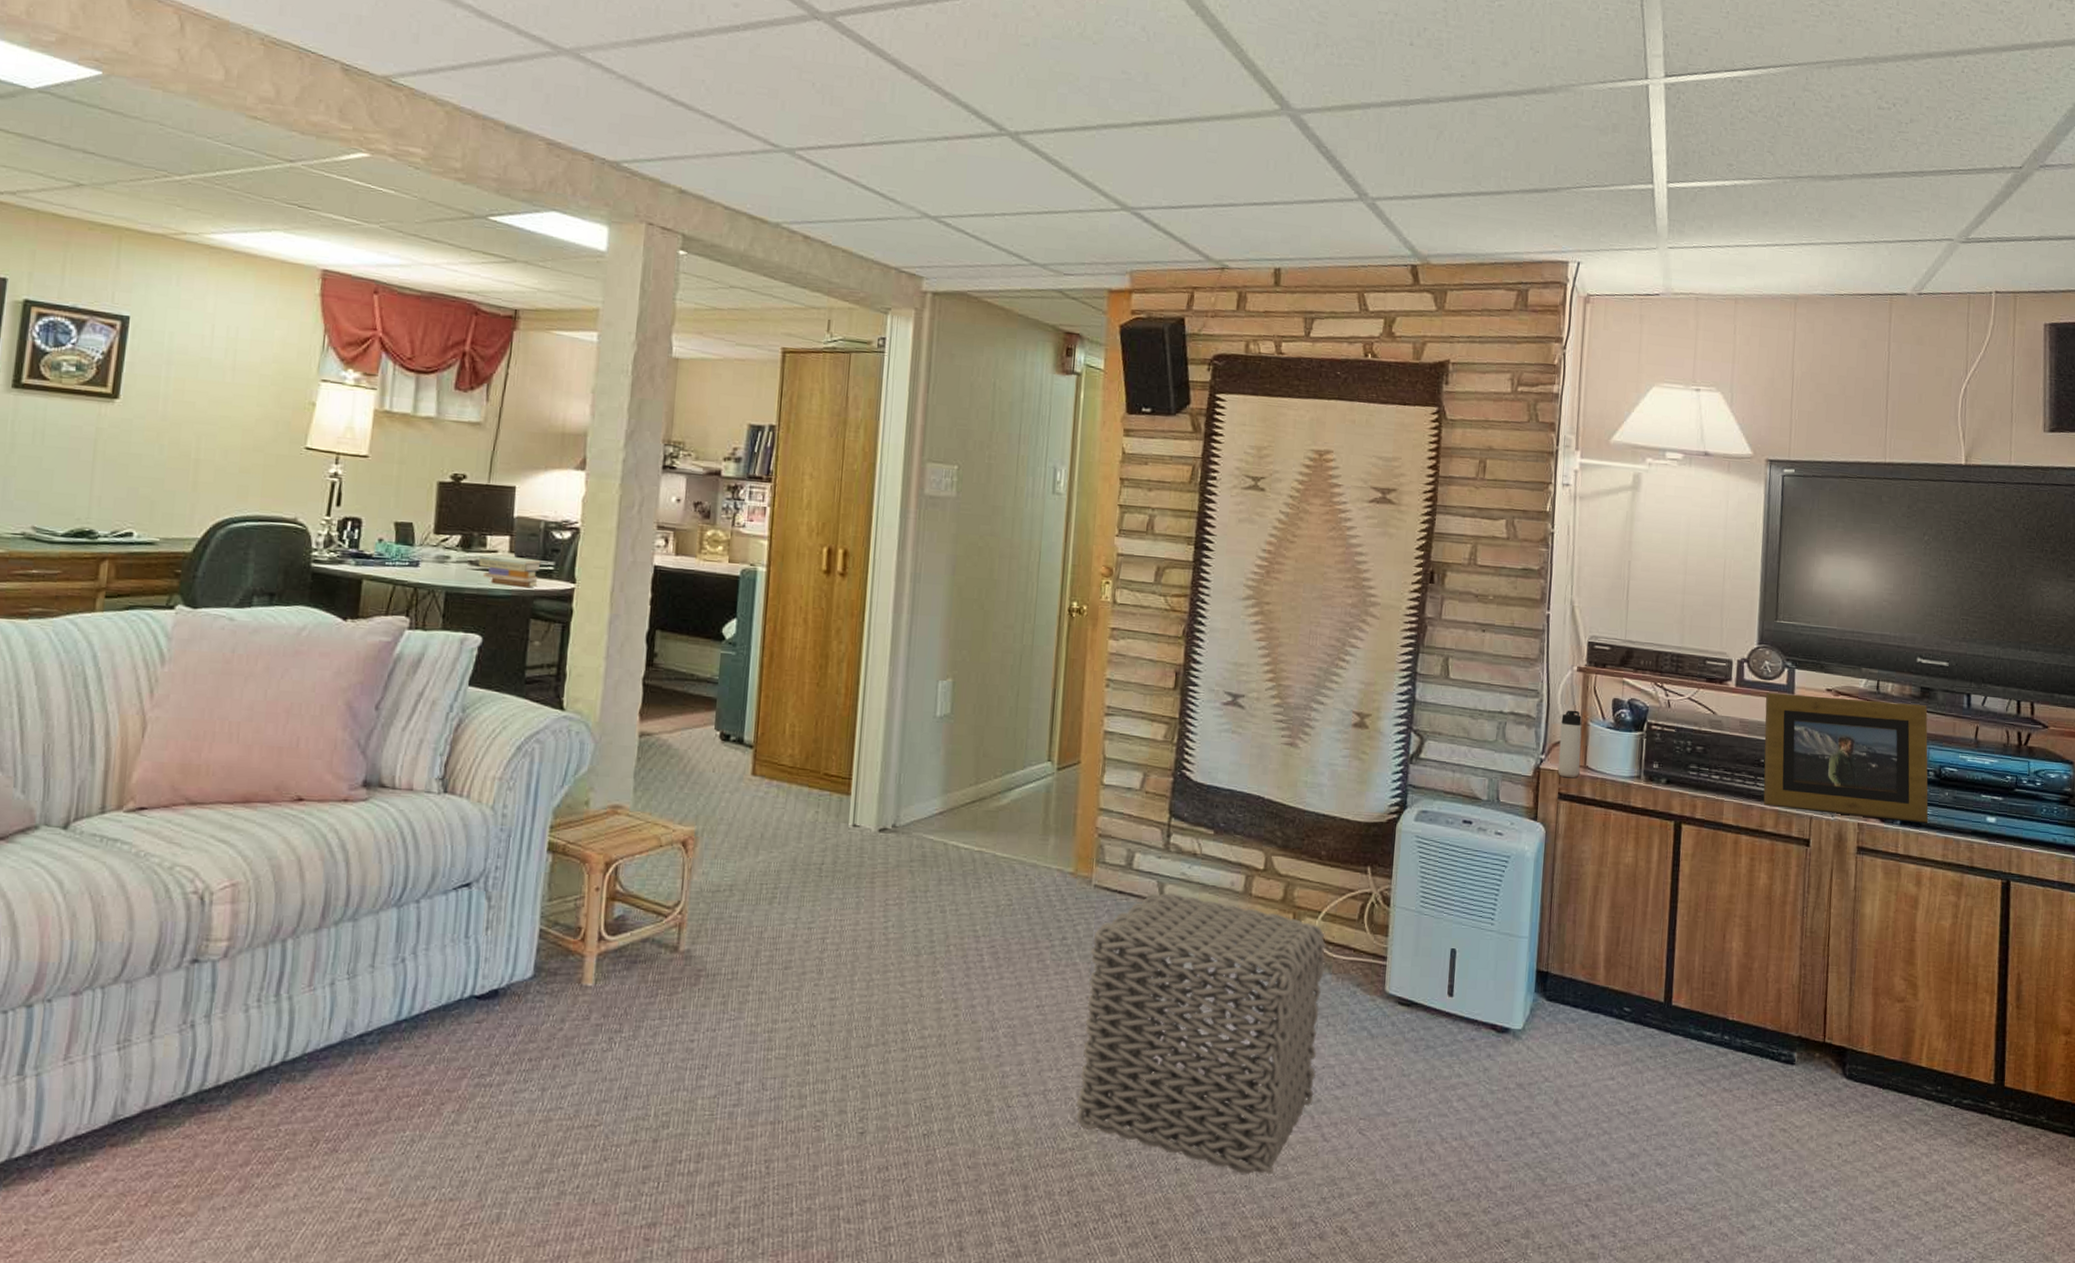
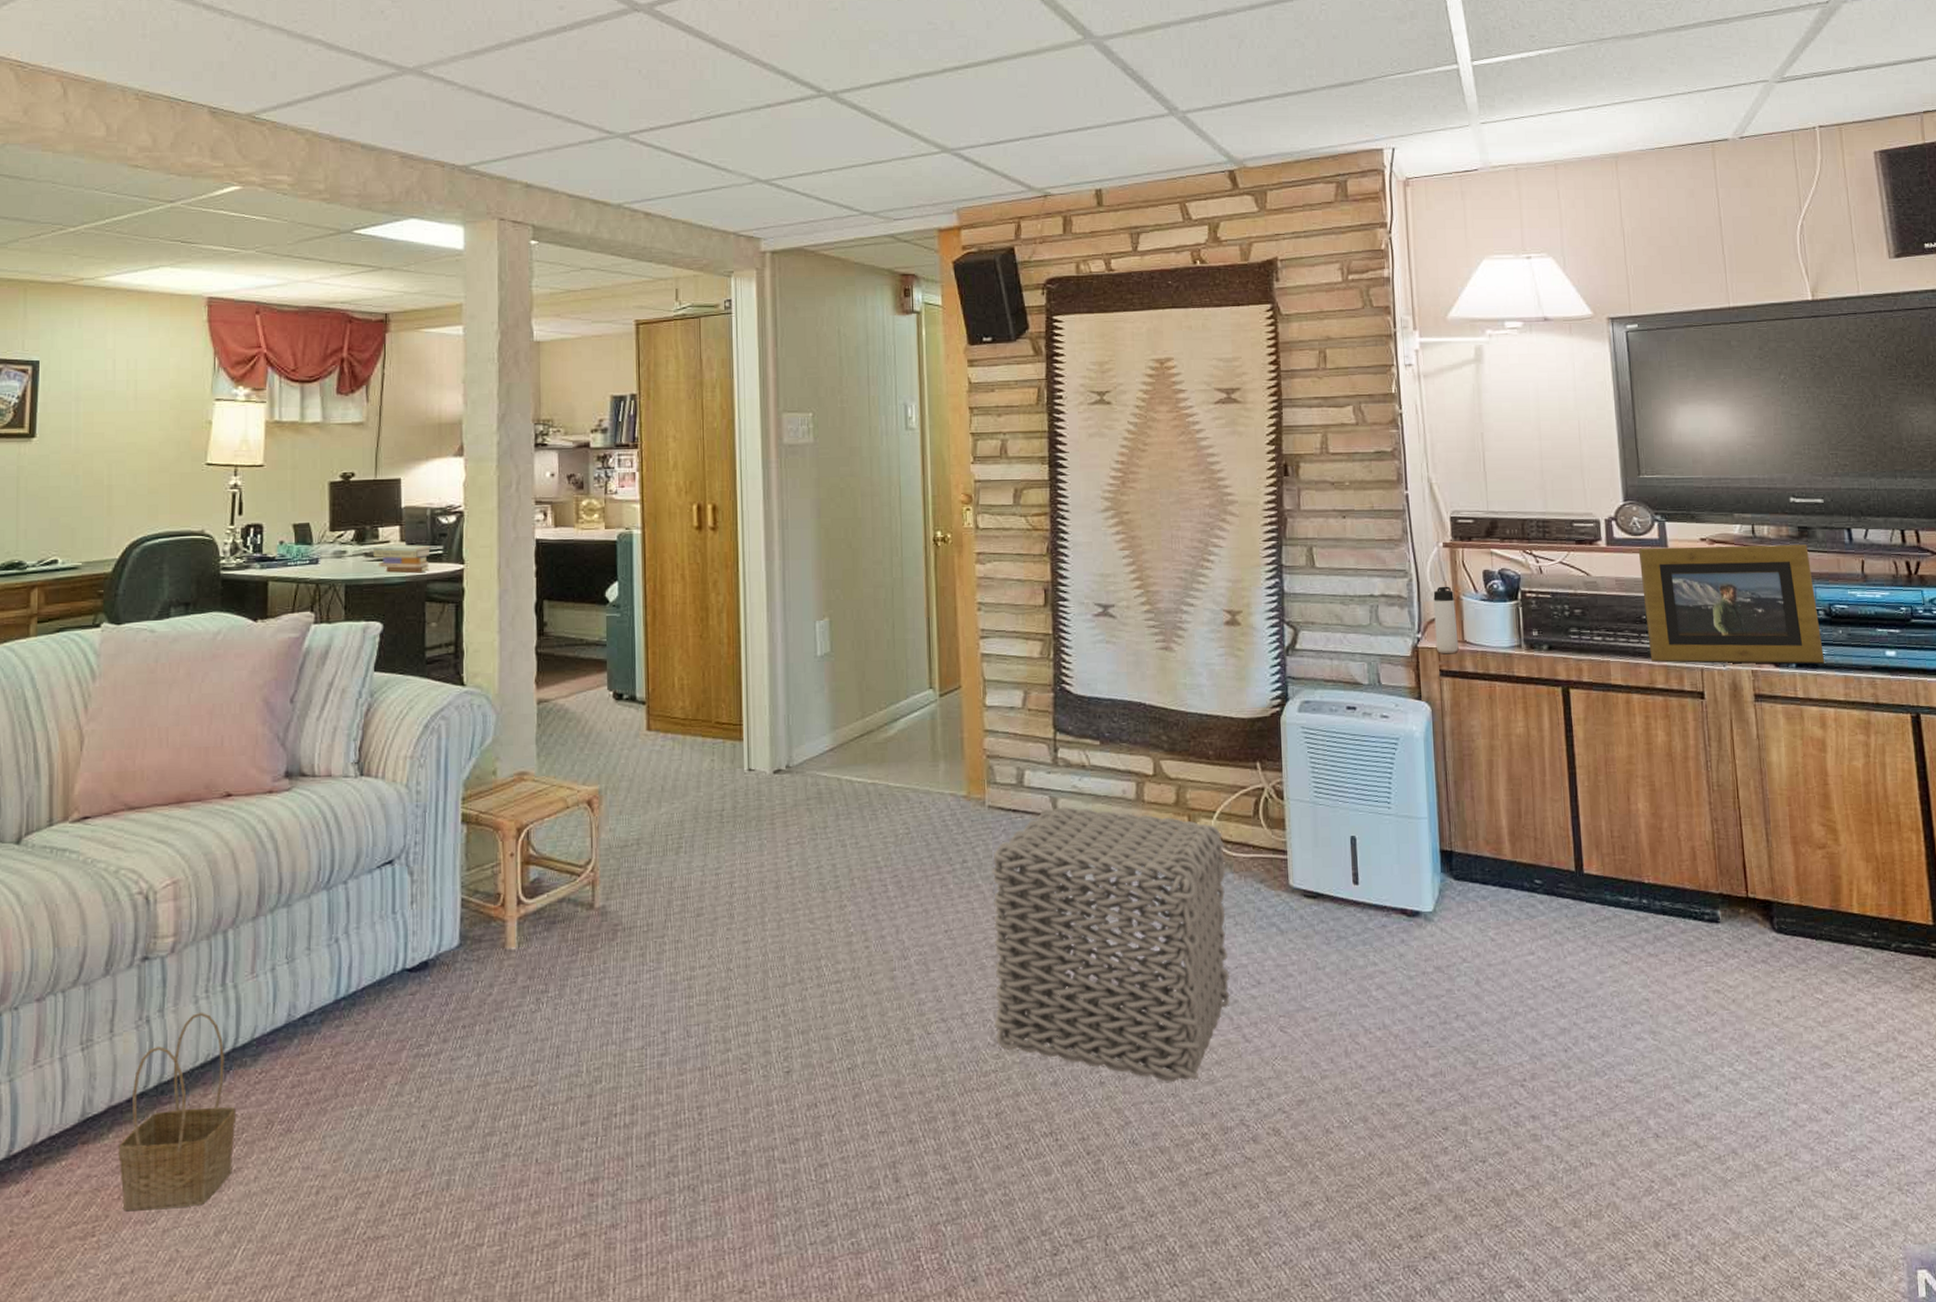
basket: none [148,1021,280,1220] -> present [118,1012,237,1212]

